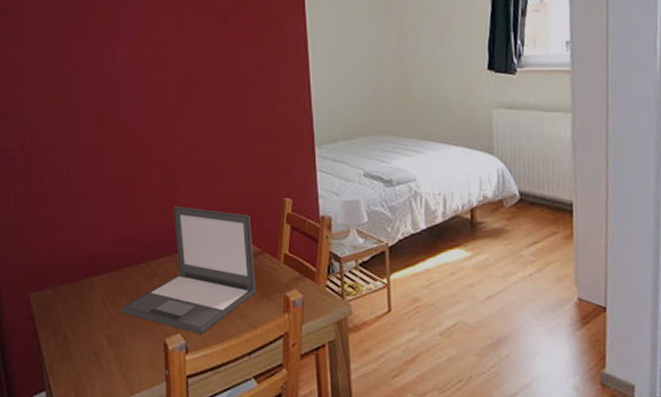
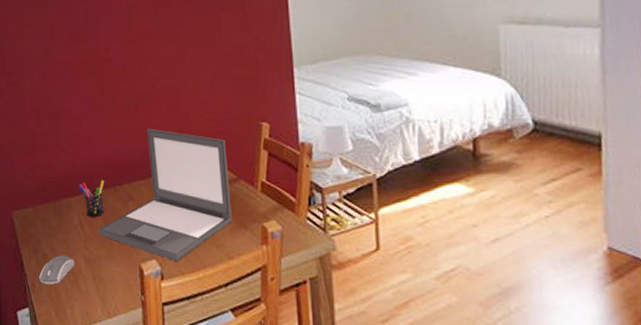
computer mouse: none [58,335,97,366] -> present [39,255,75,285]
pen holder: none [102,258,129,295] -> present [78,180,105,217]

